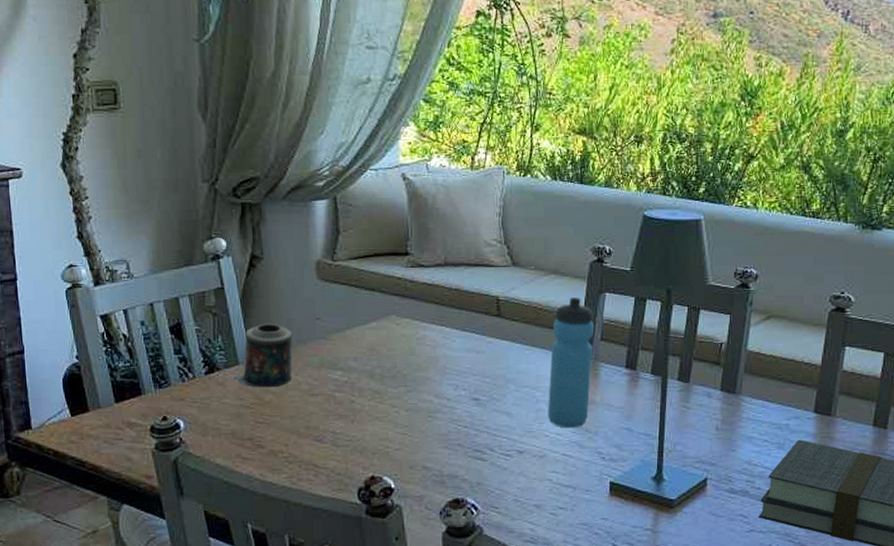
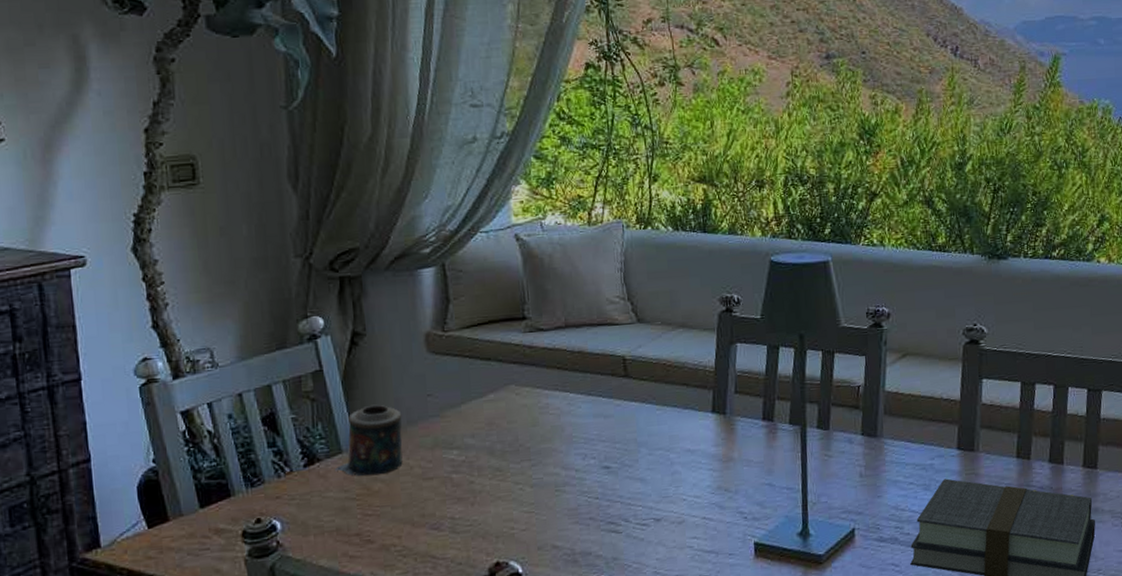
water bottle: present [547,297,595,428] -> none [683,350,728,490]

